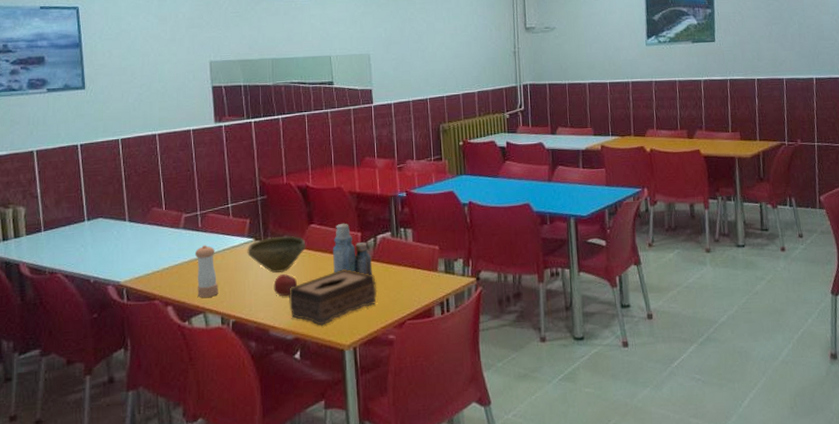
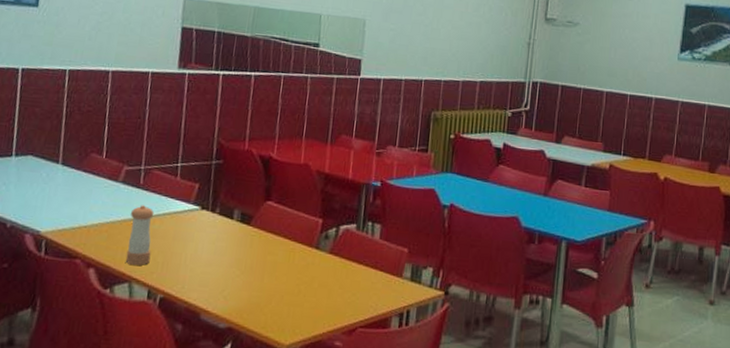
bowl: present [247,236,306,273] -> none [190,208,258,250]
apple: present [273,274,297,296] -> none [213,252,241,278]
tissue box: present [289,269,378,326] -> none [227,258,331,318]
bottle: present [332,223,372,276] -> none [284,205,330,271]

